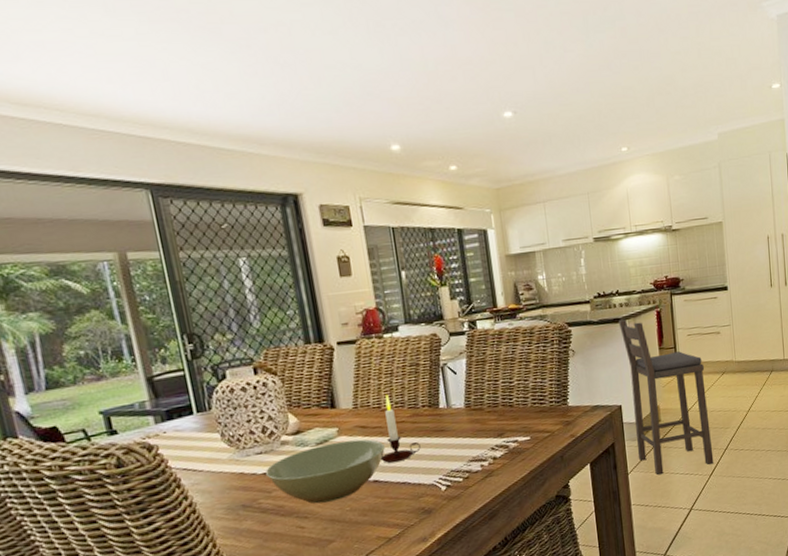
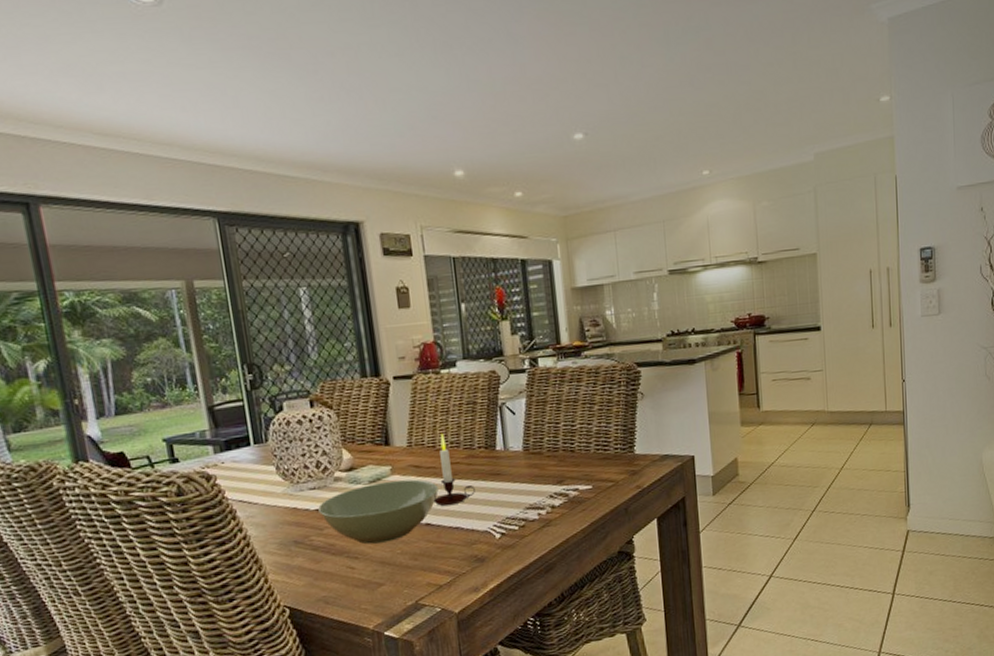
bar stool: present [618,319,714,475] -> none [693,360,799,535]

